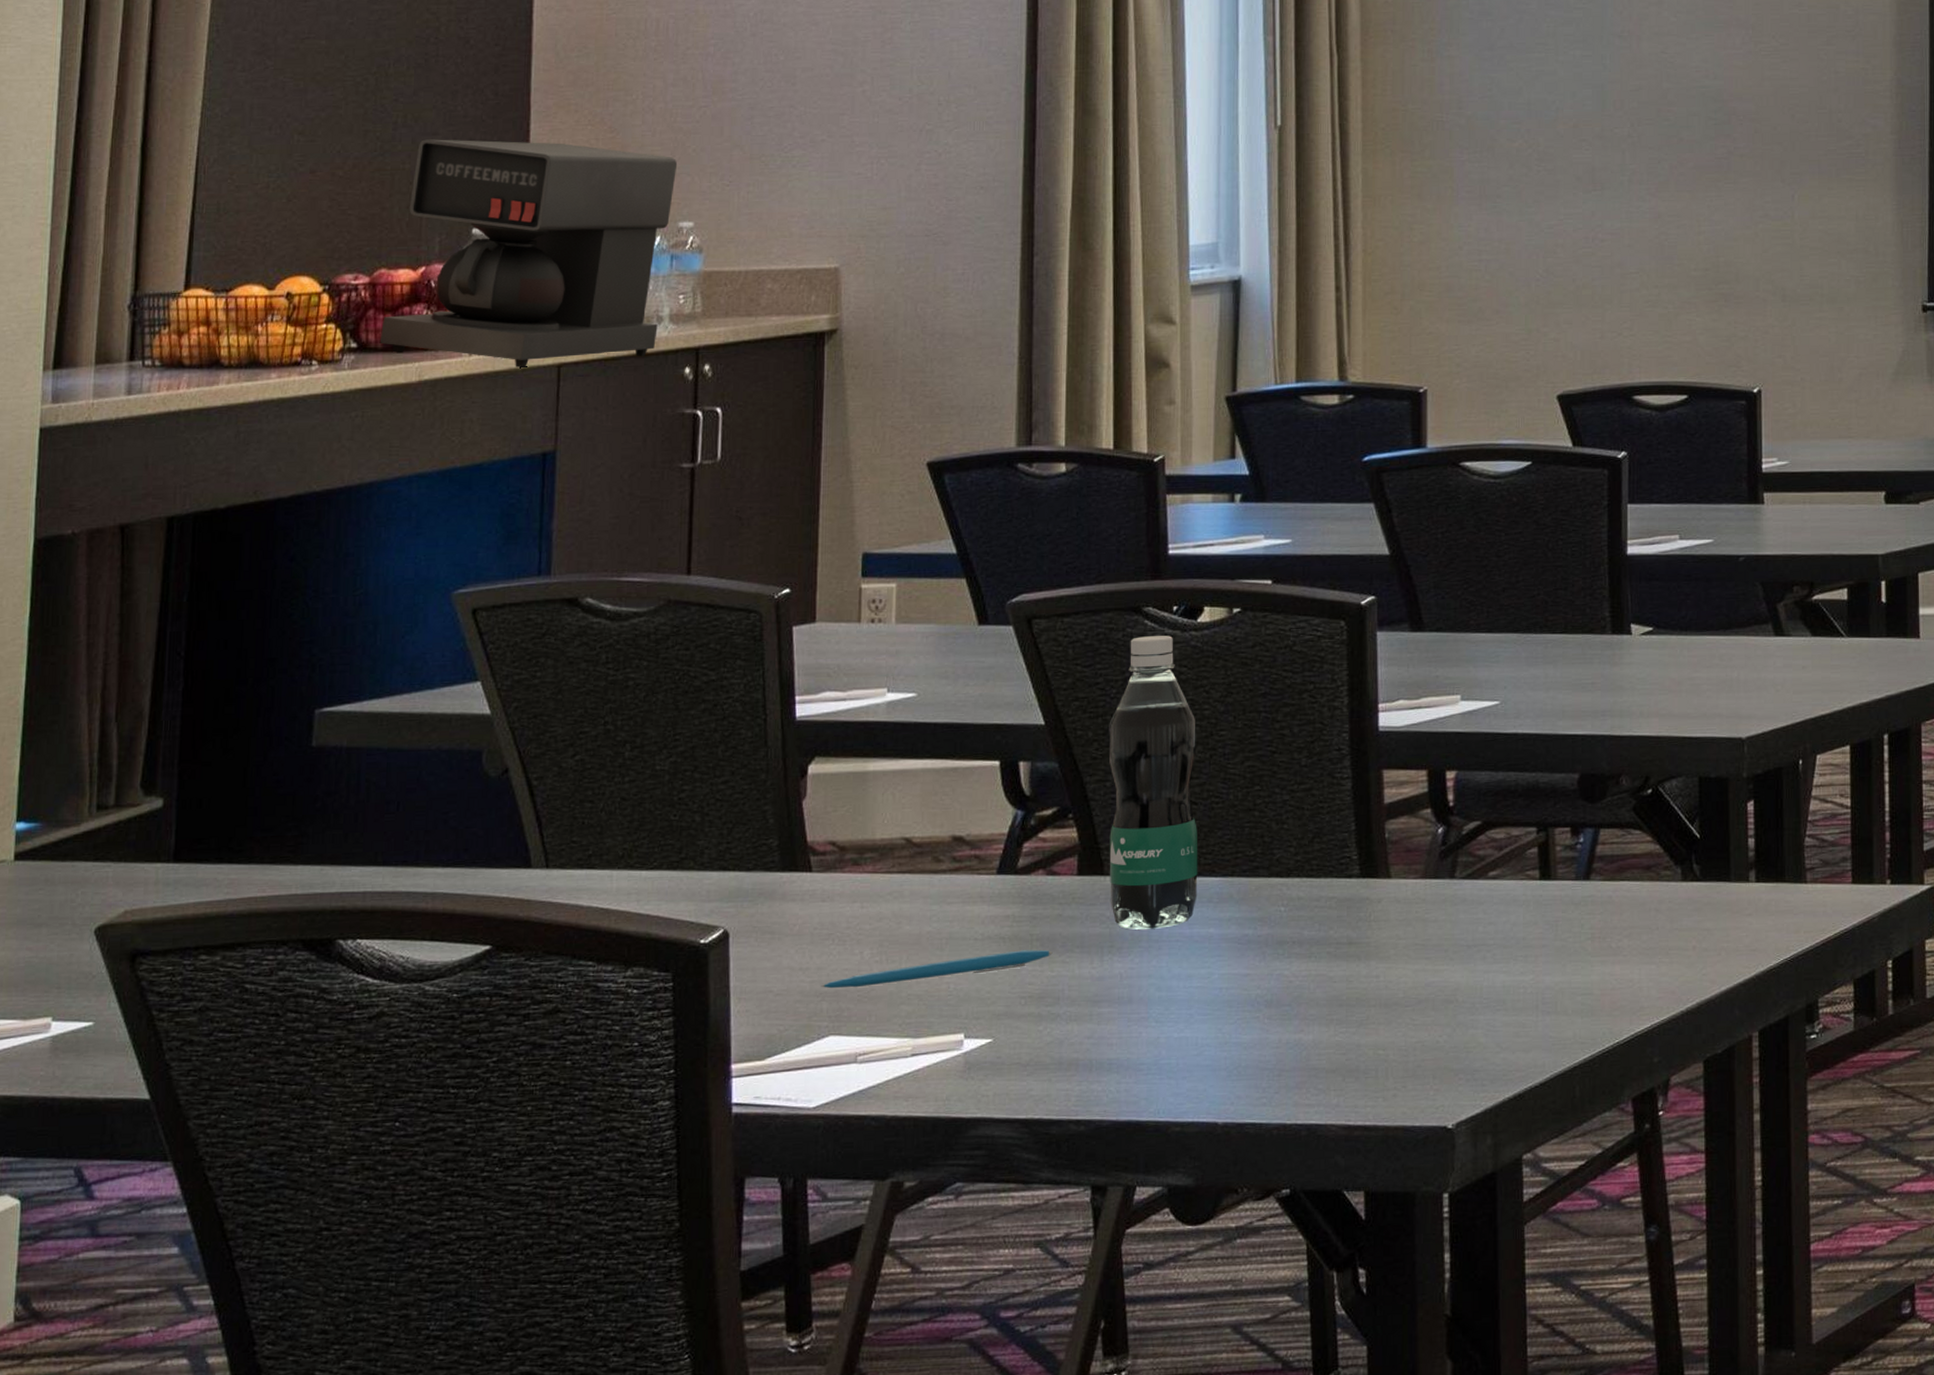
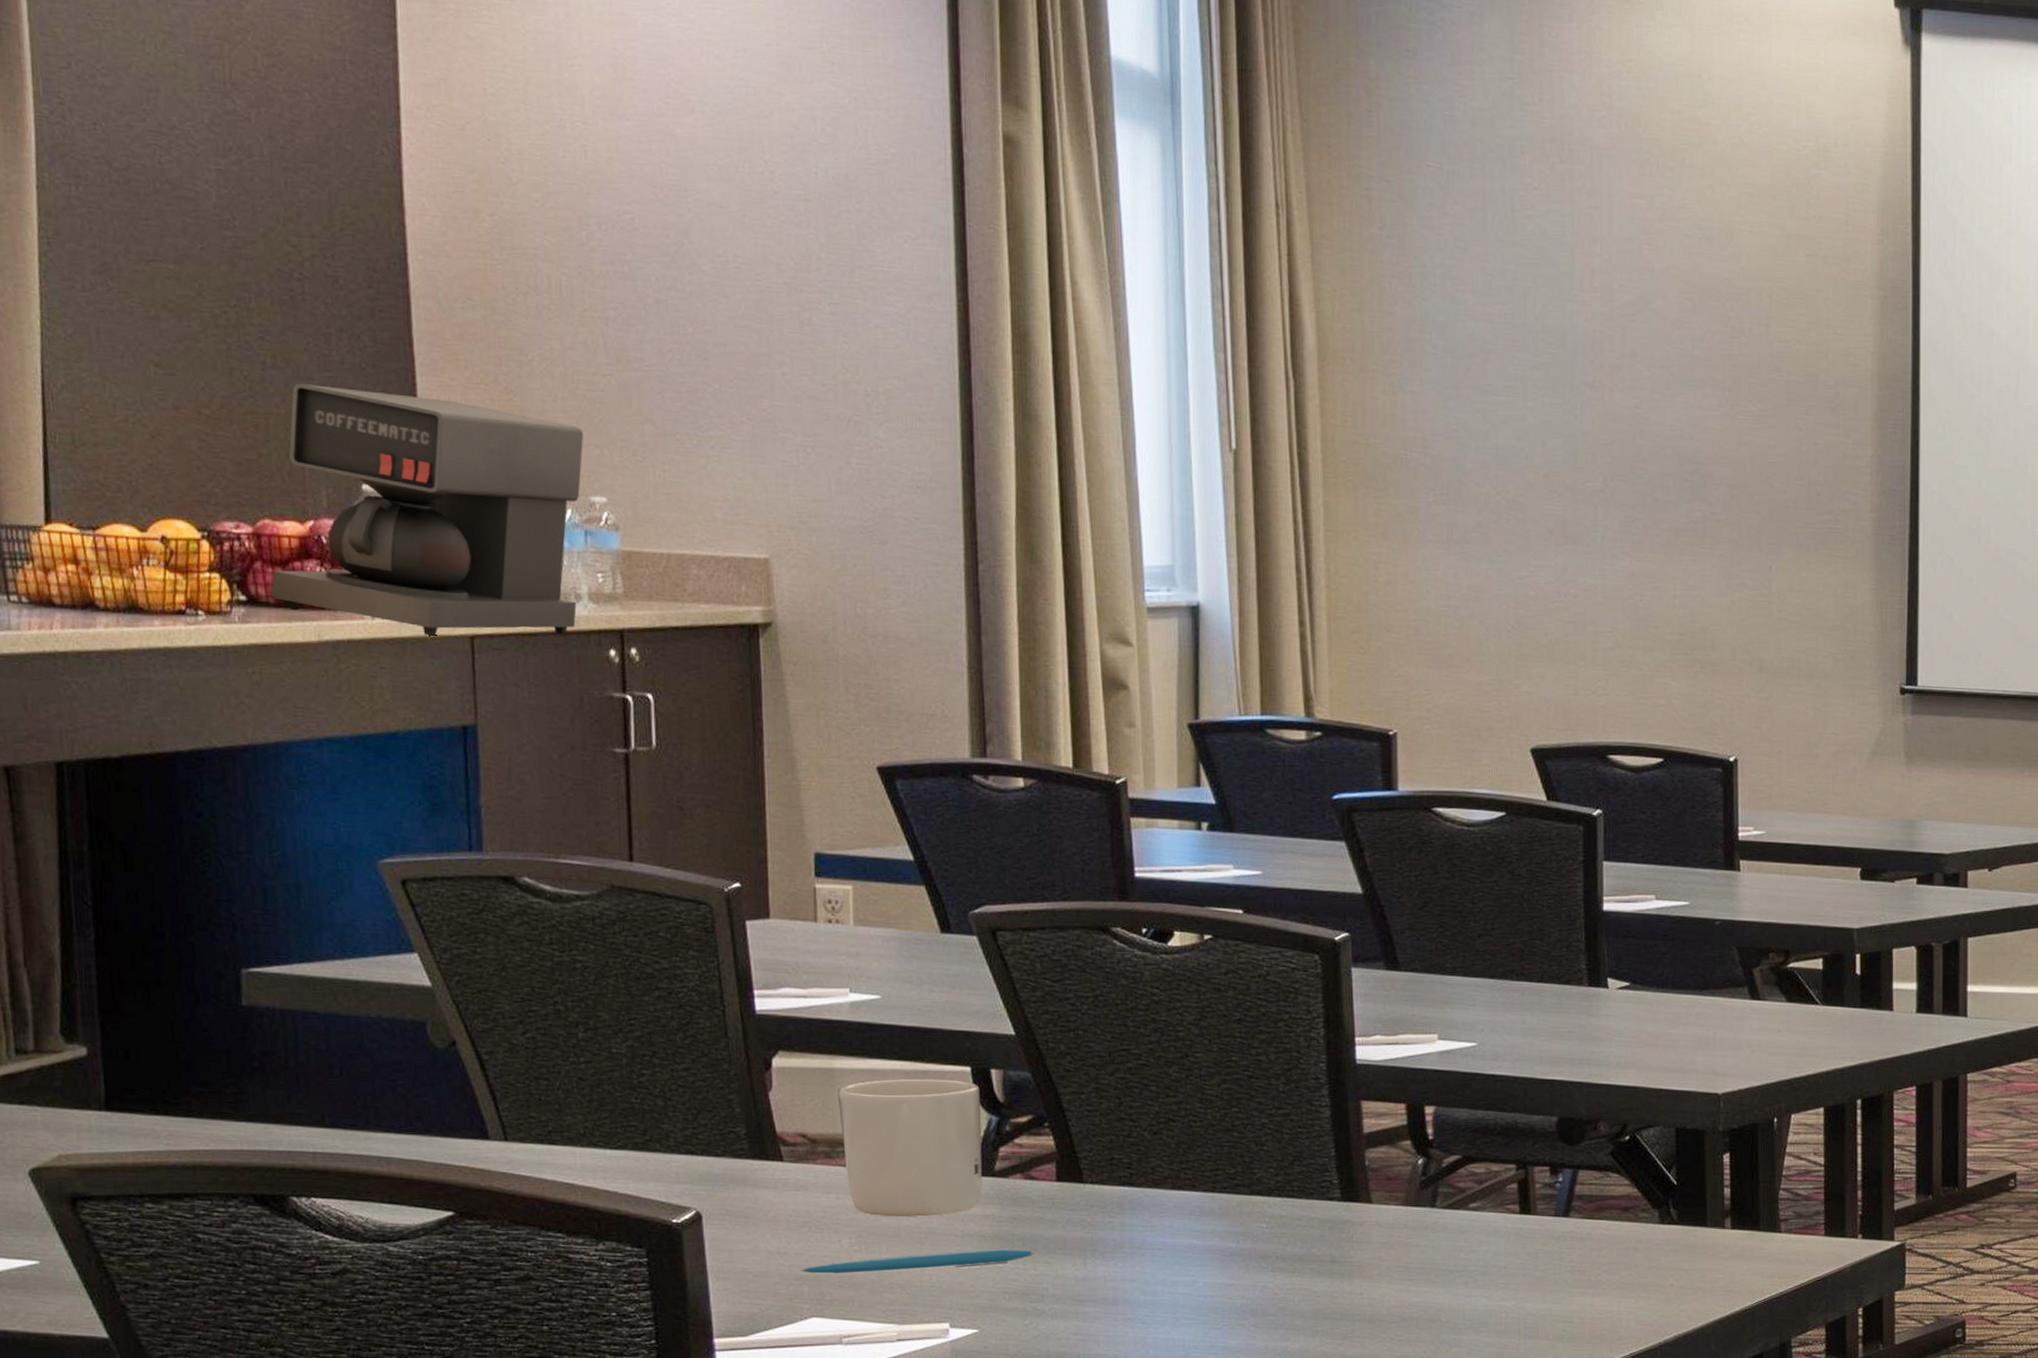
mug: none [868,775,1007,923] -> present [837,1078,983,1217]
bottle: present [1108,636,1198,930] -> none [1081,956,1179,1237]

